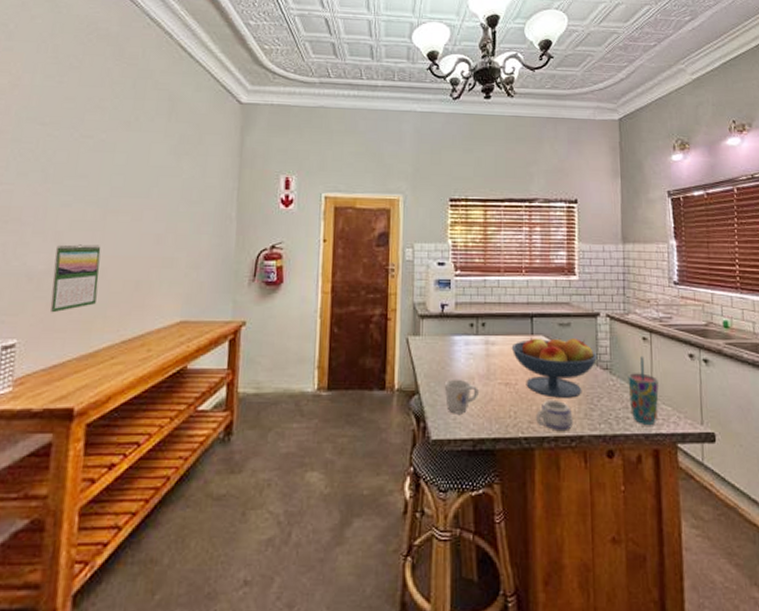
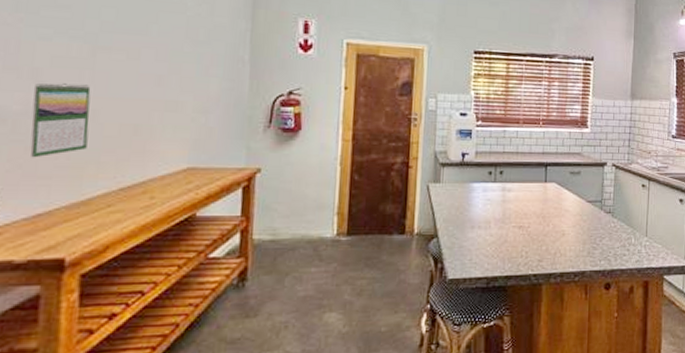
mug: present [444,379,479,414] -> none [462,223,494,255]
fruit bowl: present [511,337,598,398] -> none [526,184,603,239]
mug: present [536,399,573,430] -> none [545,240,578,267]
cup: present [627,356,659,424] -> none [627,200,652,260]

